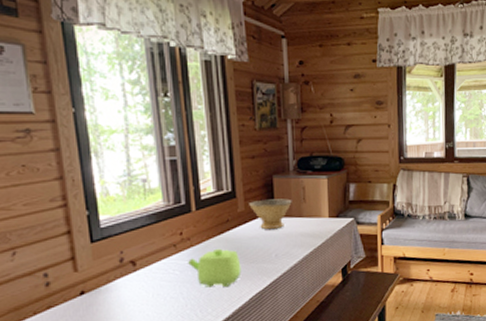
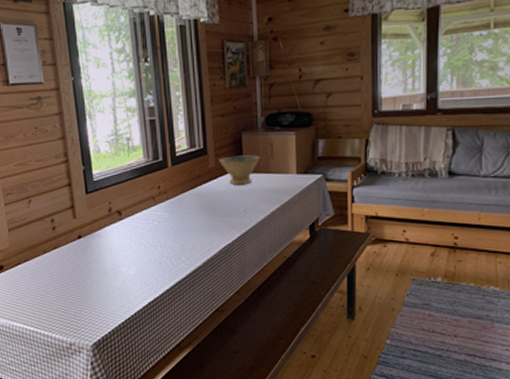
teapot: present [187,248,242,288] -> none [164,201,212,239]

